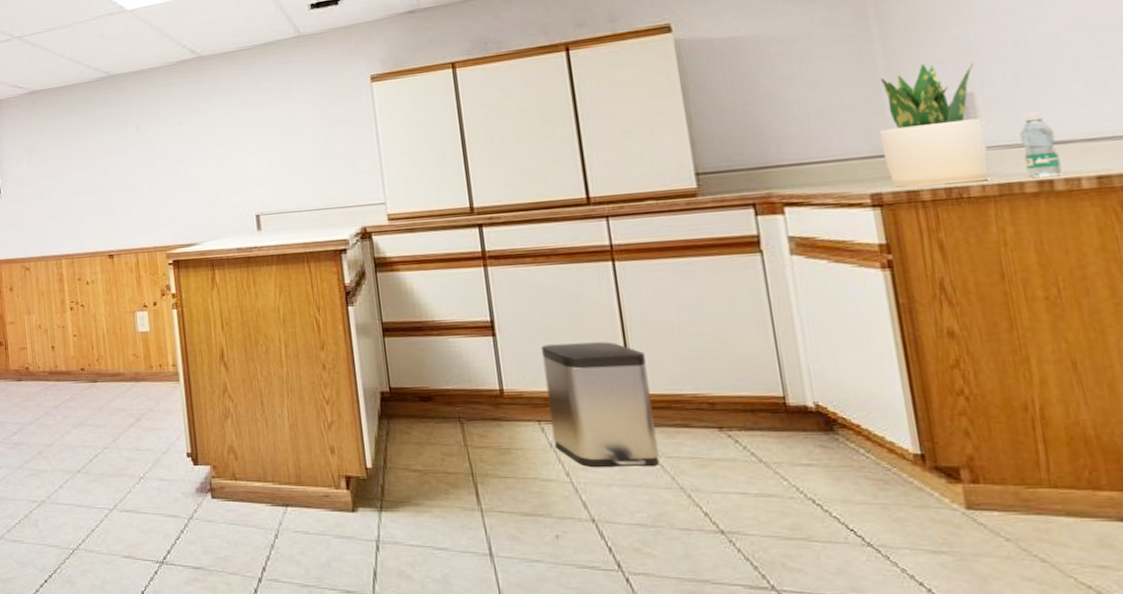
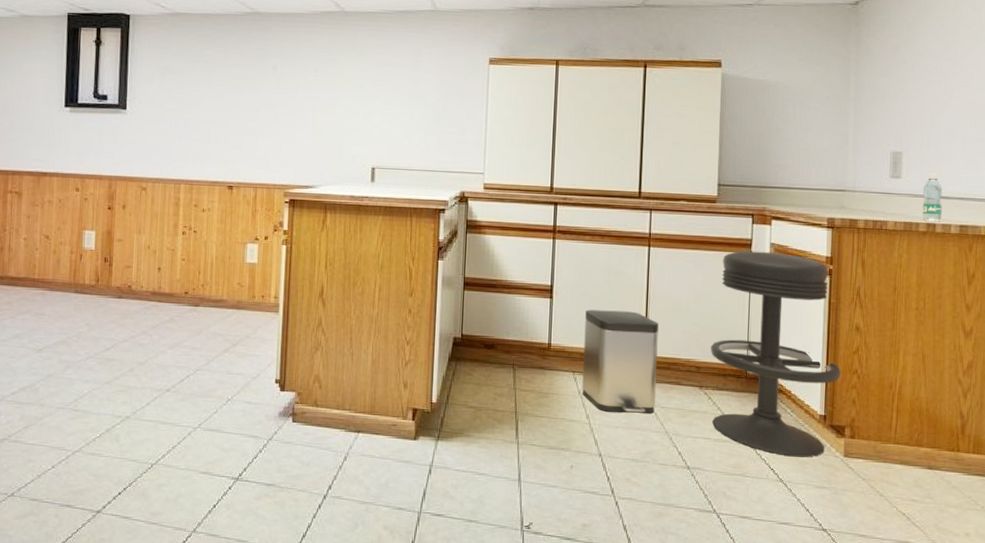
bar stool: none [721,247,938,512] -> present [710,250,842,457]
planter: present [879,62,990,189] -> none [840,125,906,219]

